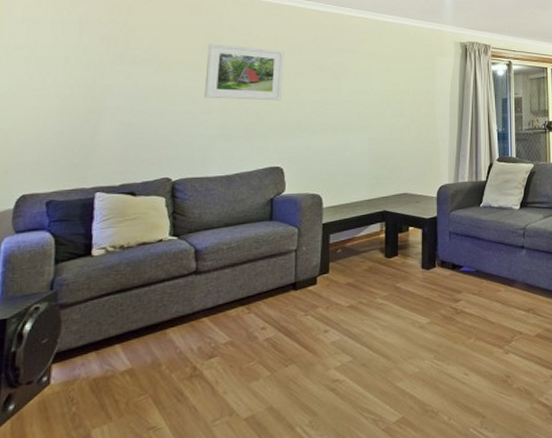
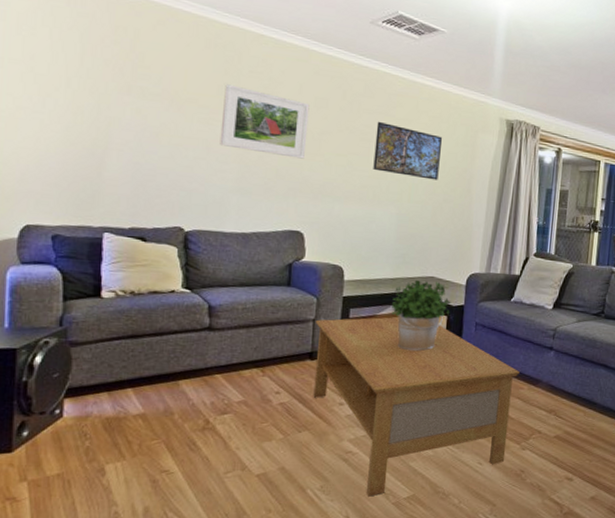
coffee table: none [298,237,495,426] -> present [313,317,520,497]
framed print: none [344,58,405,104] -> present [373,121,443,180]
potted plant: none [369,196,425,269] -> present [391,280,451,352]

